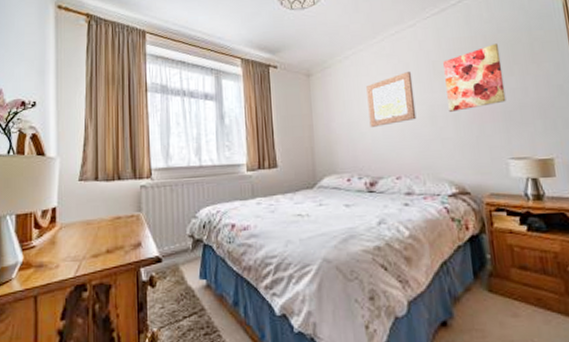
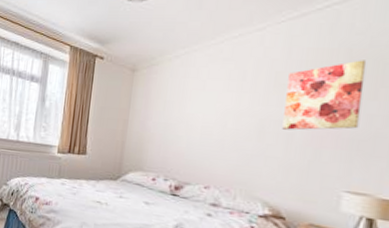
wall art: present [366,72,417,127] -> none [188,80,248,133]

